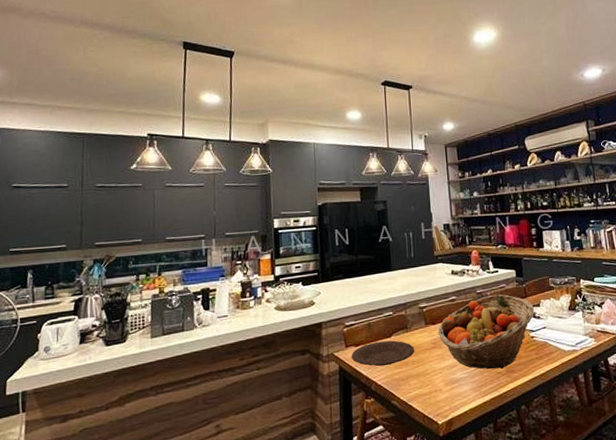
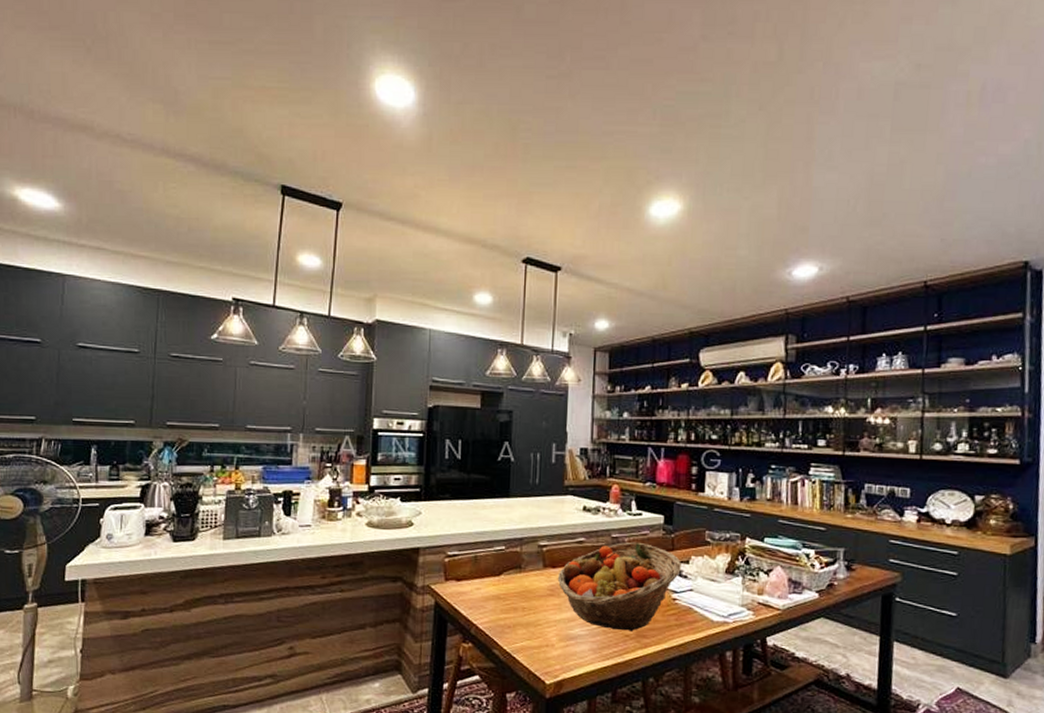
plate: present [351,340,415,367] -> none [450,579,528,609]

